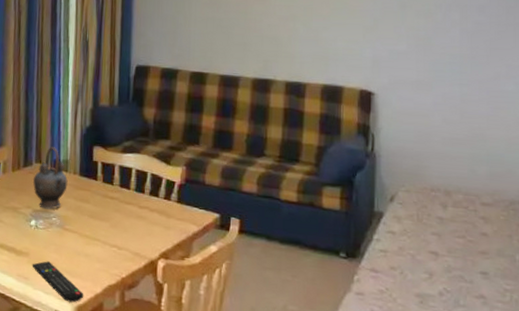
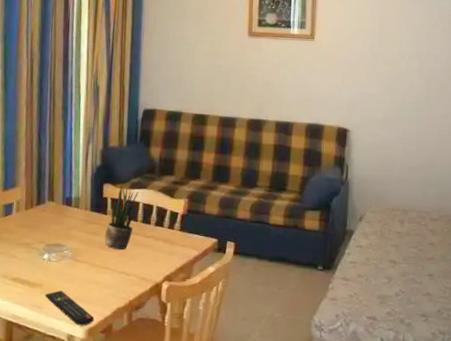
teapot: present [32,147,68,209] -> none [45,186,79,243]
potted plant: none [94,147,131,221] -> present [104,184,139,250]

